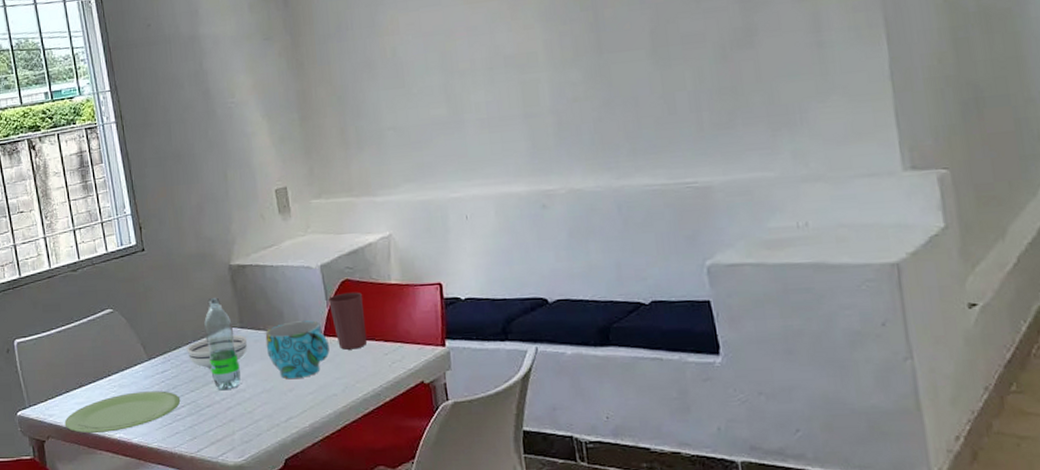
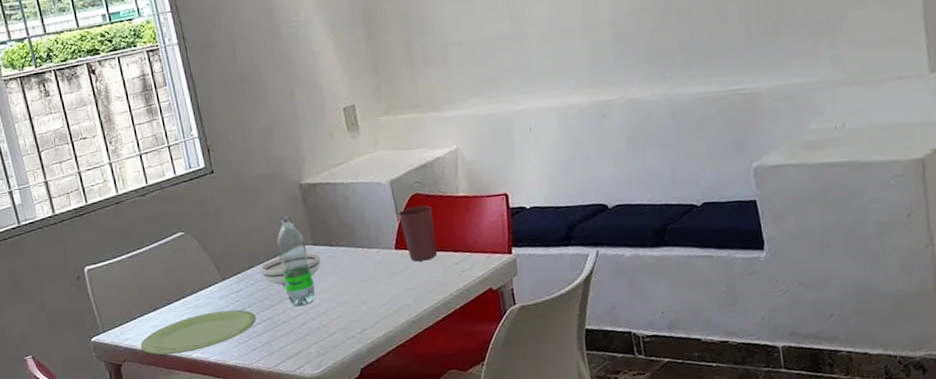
cup: present [265,320,330,379] -> none [337,234,401,292]

